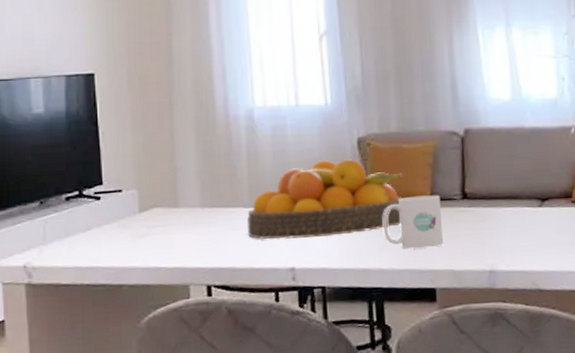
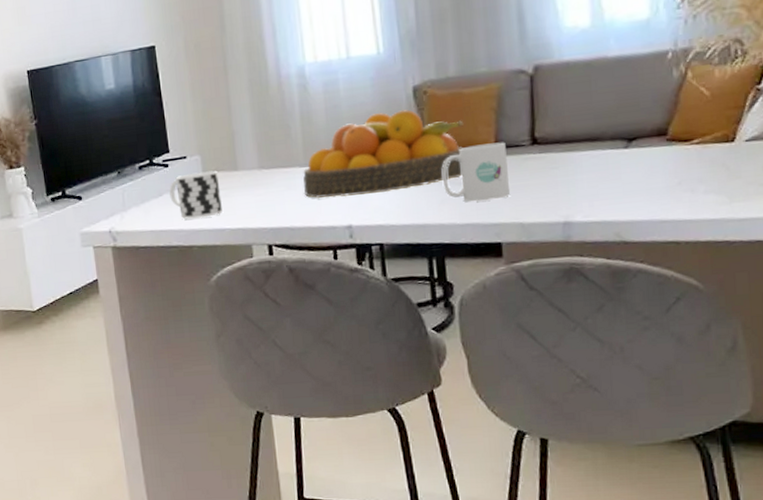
cup: none [100,206,159,257] -> present [169,170,223,220]

